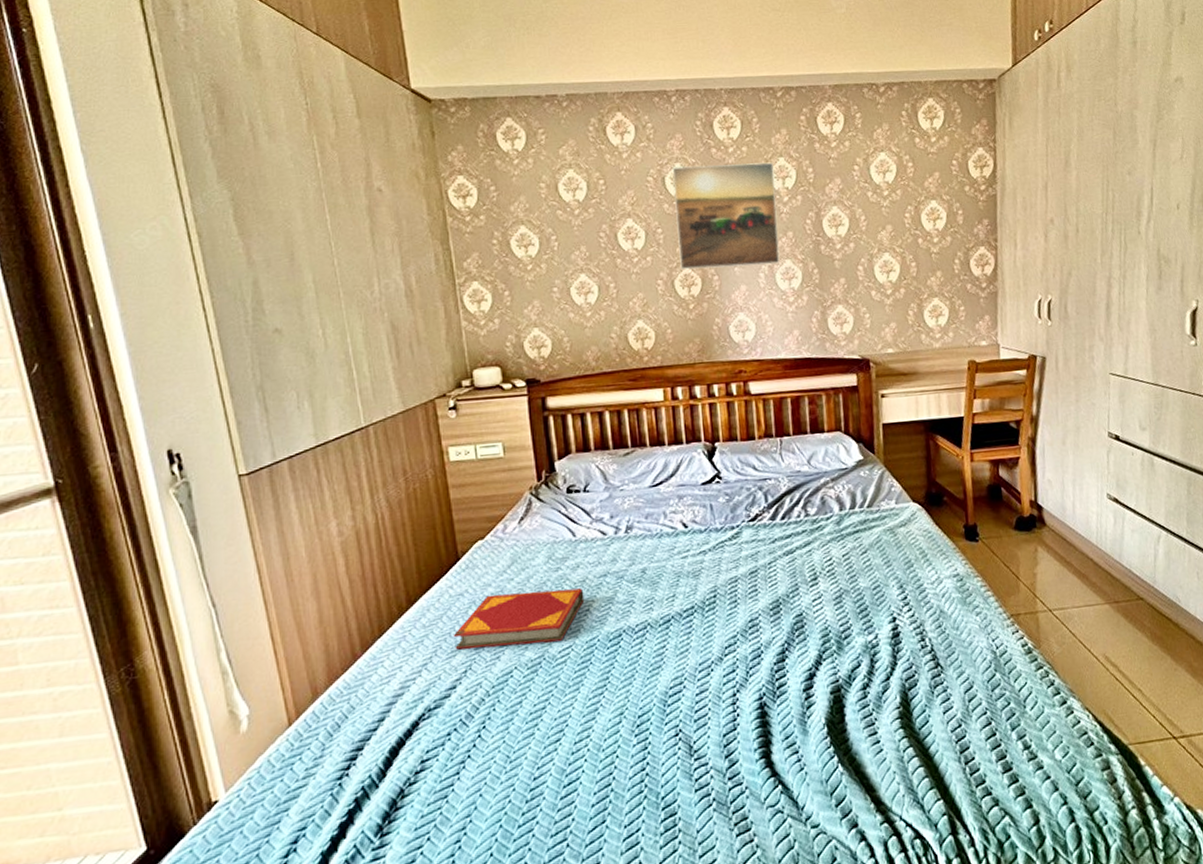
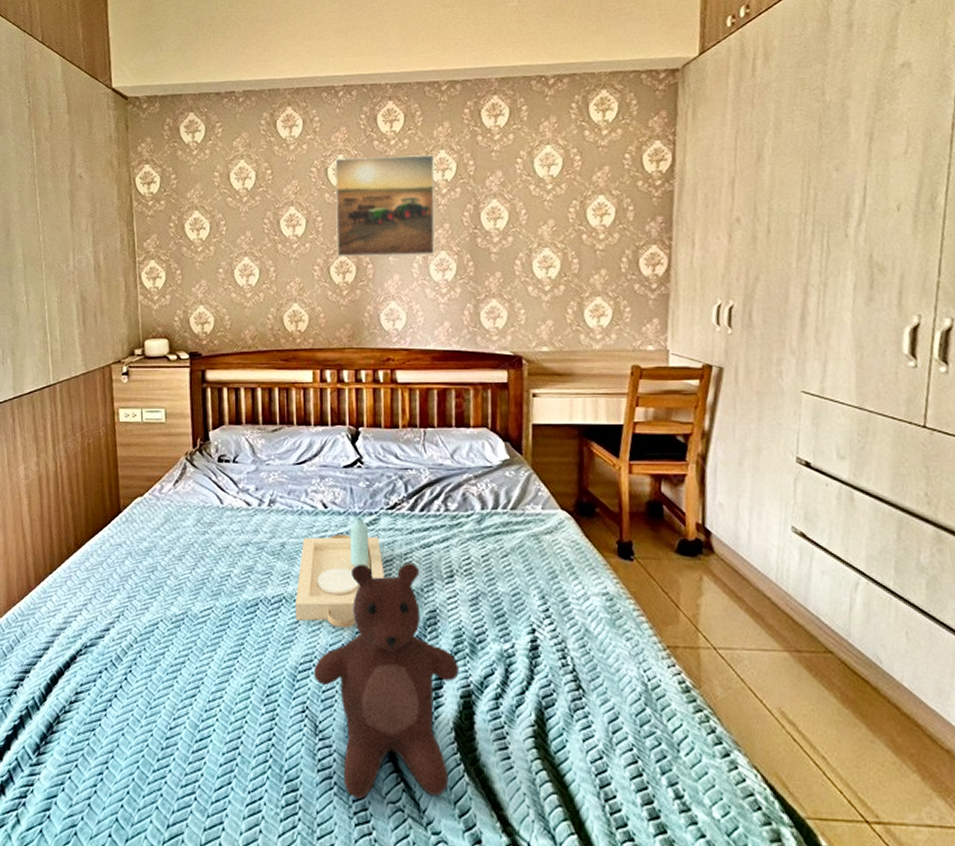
hardback book: present [453,588,585,650] -> none [110,549,227,601]
serving tray: none [660,532,750,646] -> present [295,517,384,629]
teddy bear: none [684,571,828,810] -> present [313,562,459,799]

